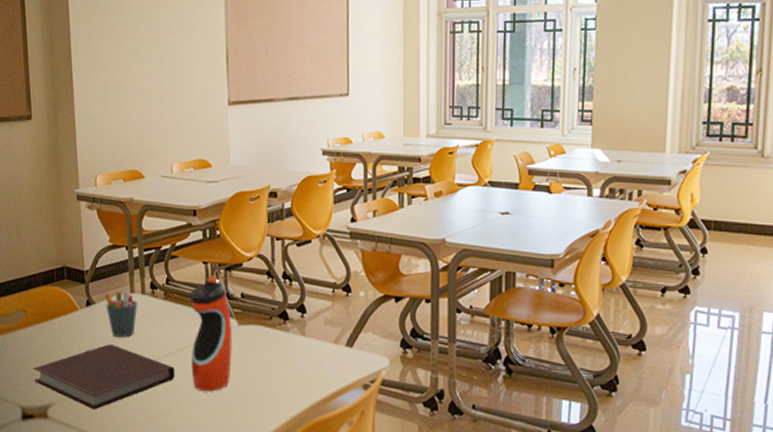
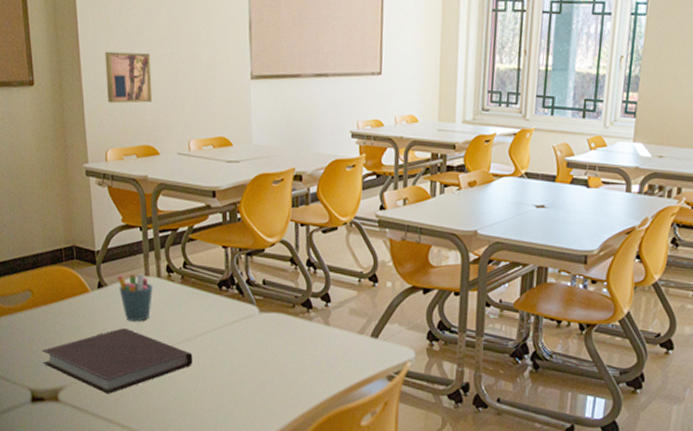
wall art: none [96,85,139,133] -> present [105,51,153,104]
water bottle: present [190,275,233,392] -> none [208,260,254,379]

